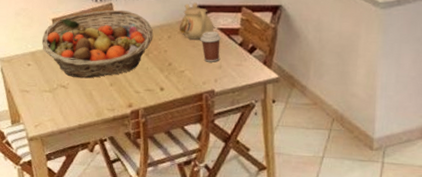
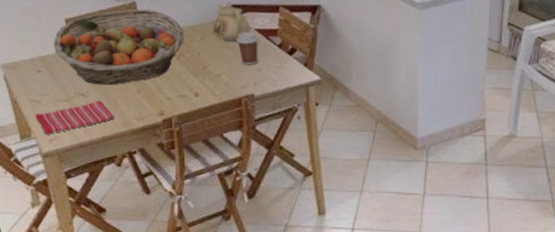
dish towel: none [24,92,89,121] -> present [35,100,114,135]

